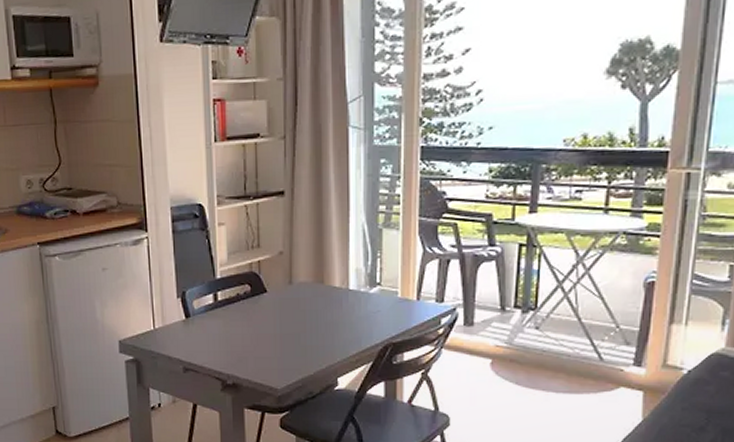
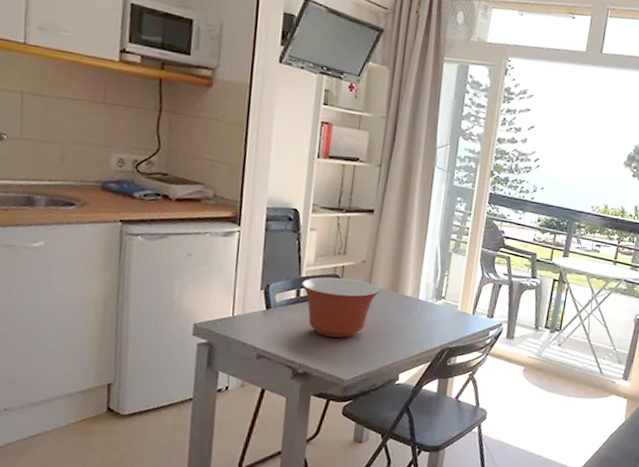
mixing bowl: none [217,274,304,342] -> present [300,277,381,338]

